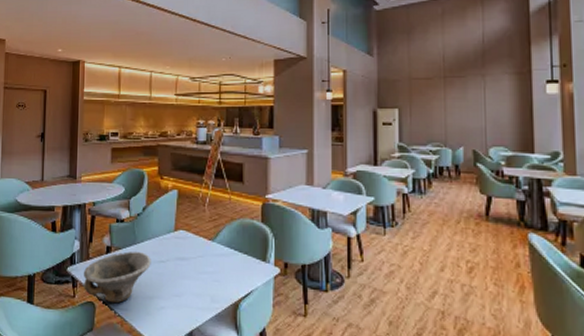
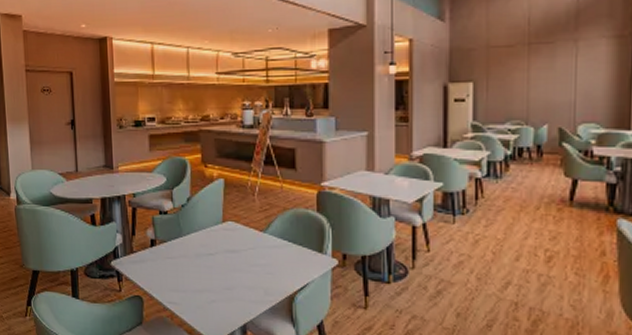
bowl: present [84,251,151,303] -> none [129,244,199,297]

